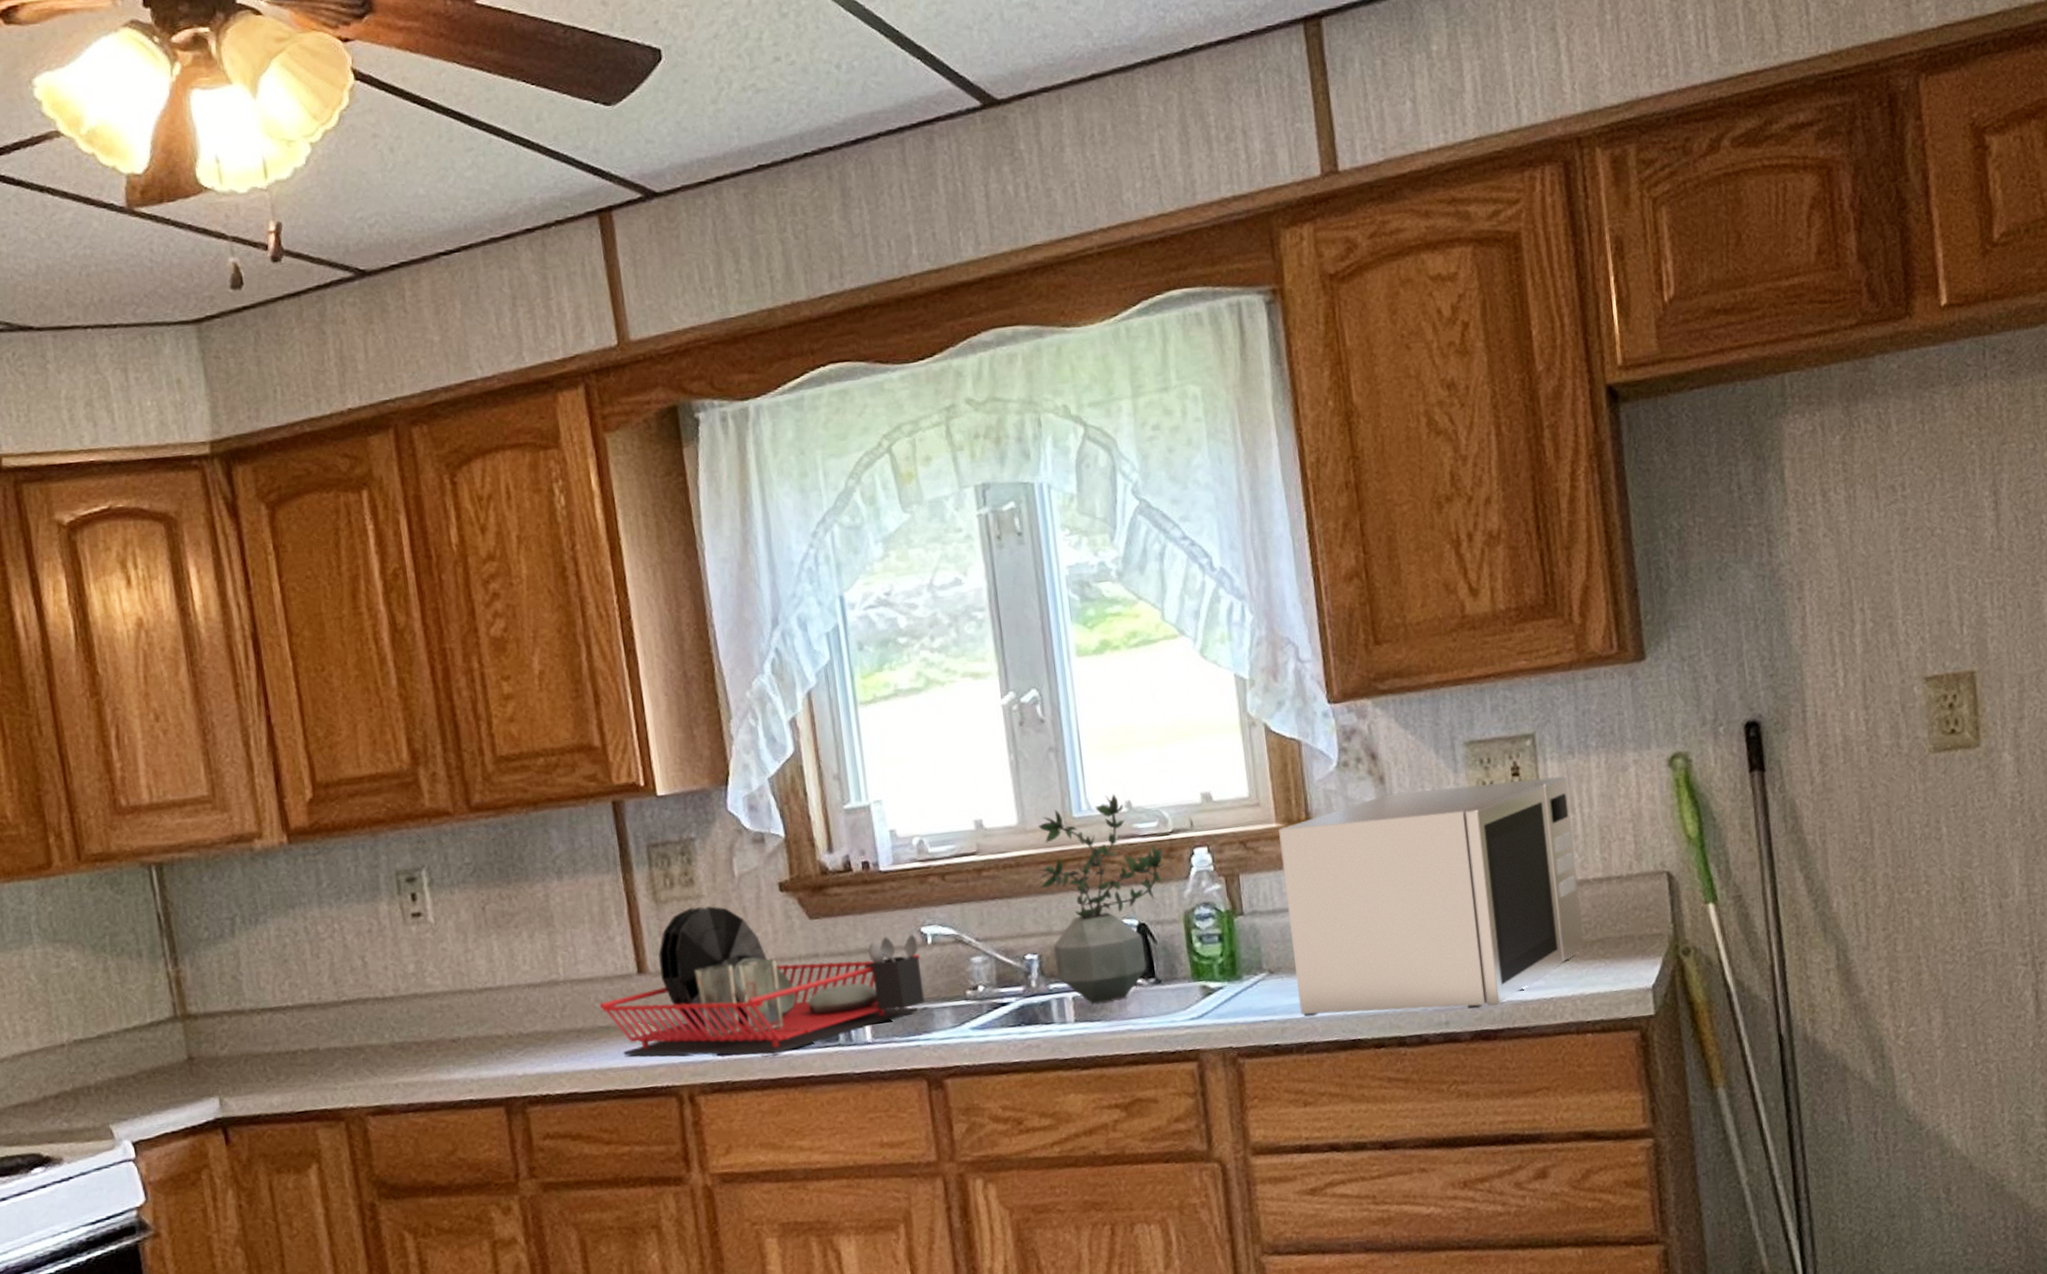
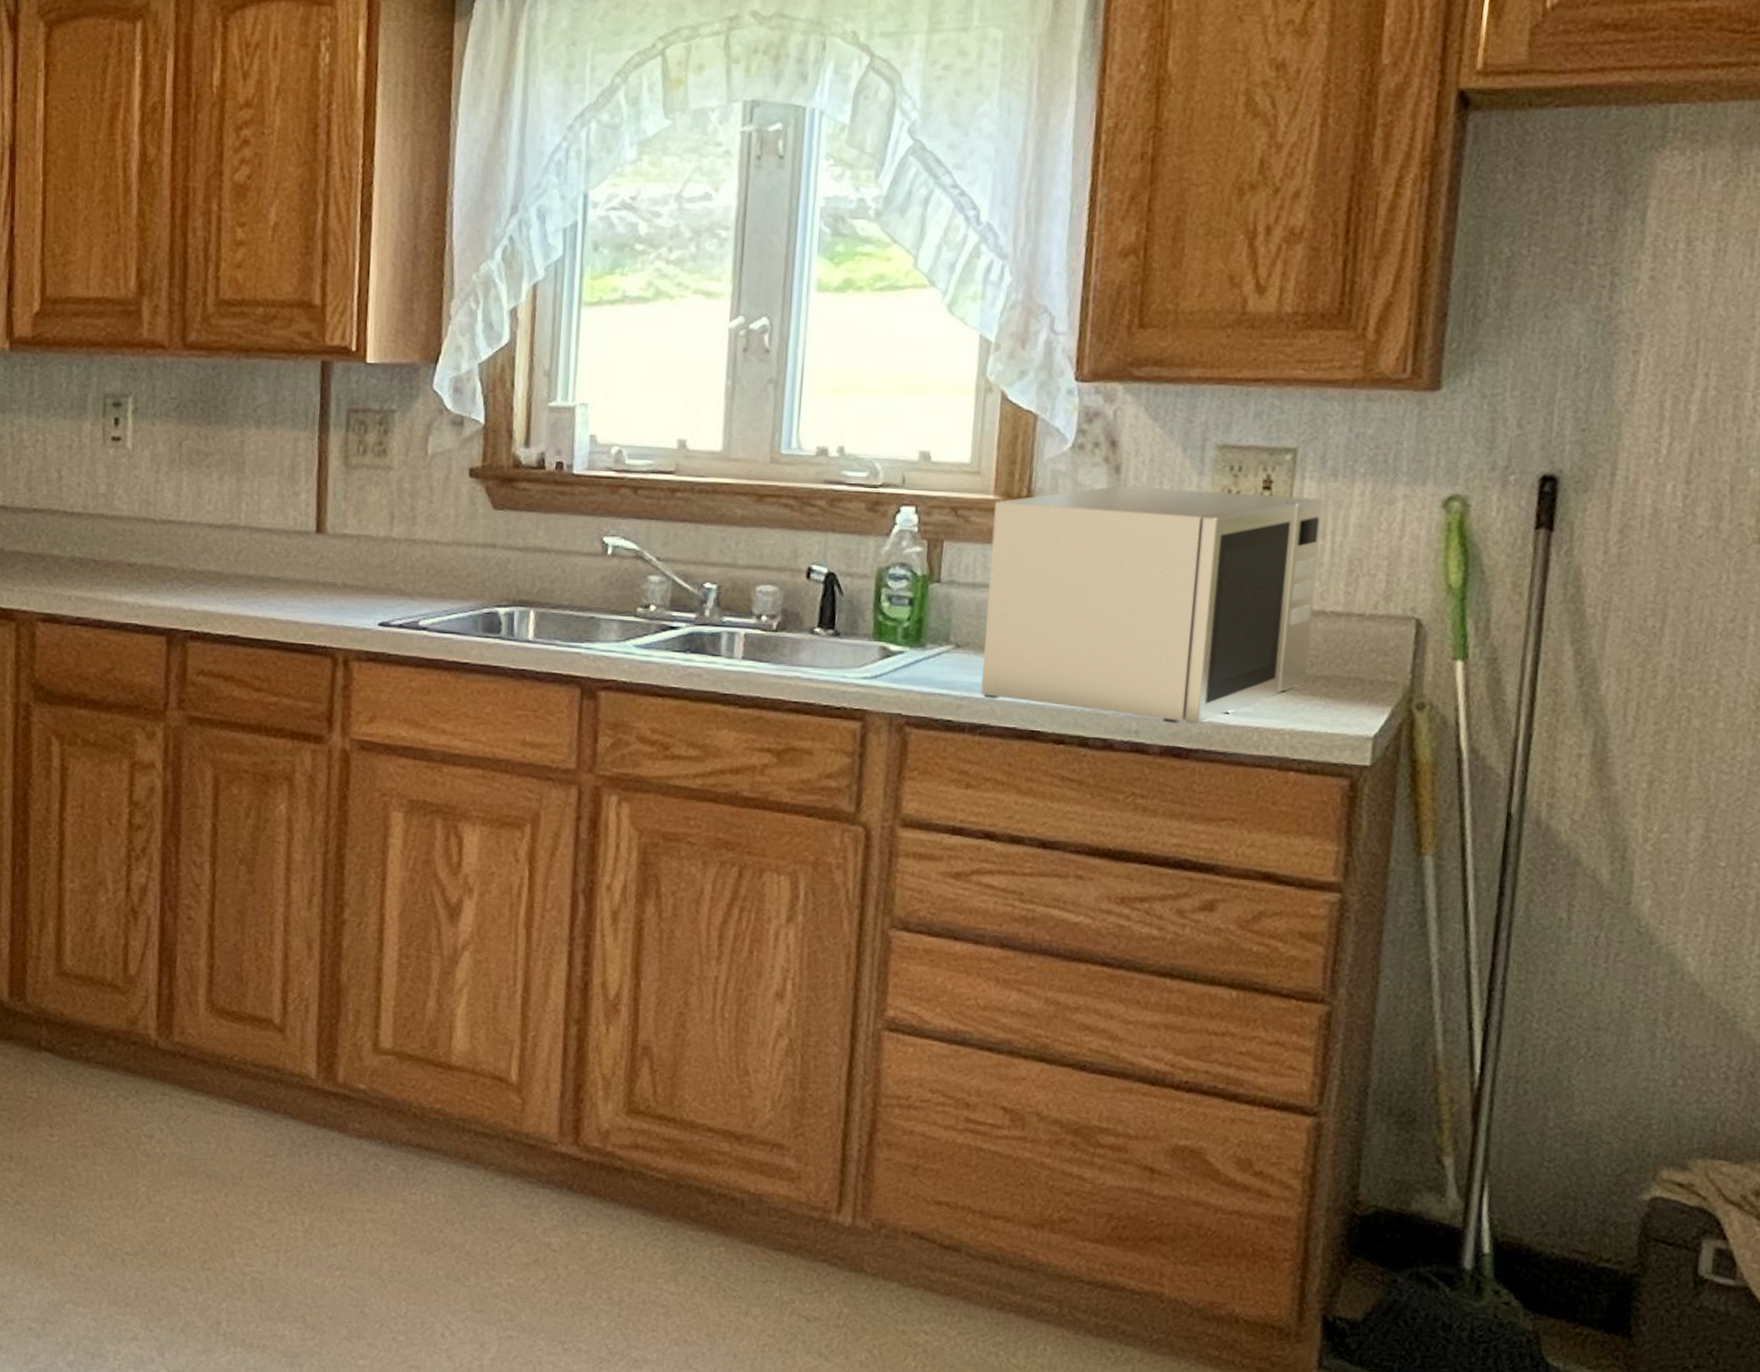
dish rack: present [599,906,925,1057] -> none [273,477,598,635]
potted plant: present [1038,794,1163,1003] -> none [733,436,867,645]

